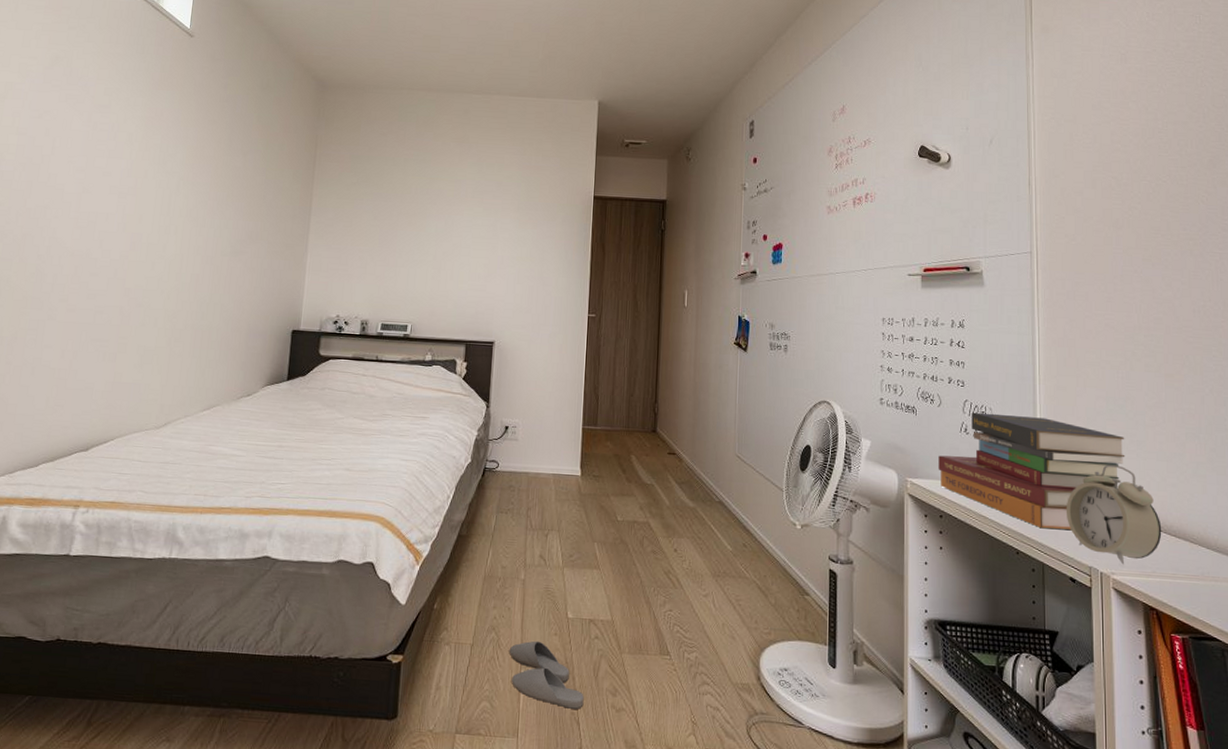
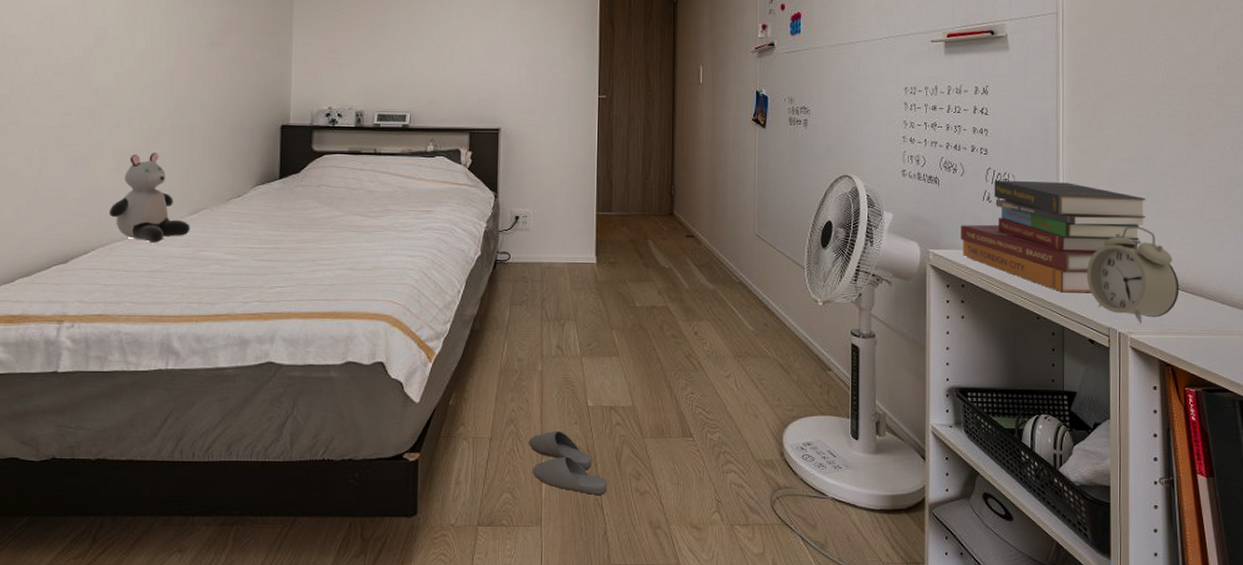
stuffed animal: none [129,351,202,436] -> present [108,153,190,243]

